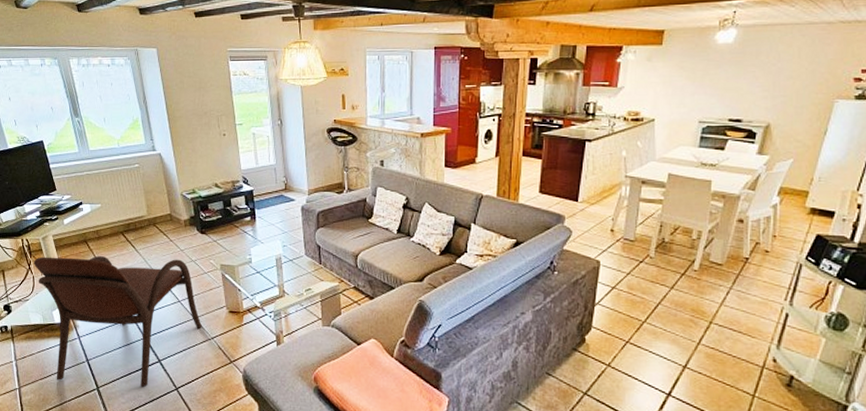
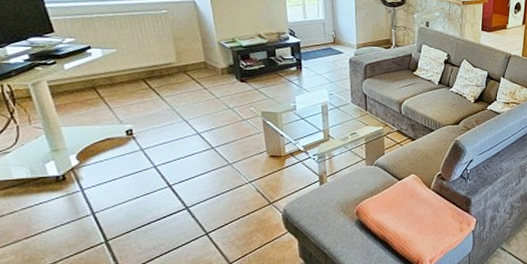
armchair: present [33,255,203,387] -> none [18,103,240,238]

